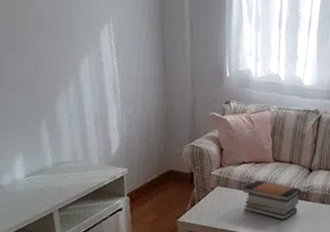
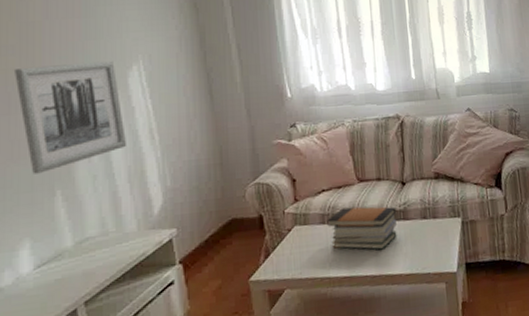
wall art: none [15,13,95,104] -> present [15,60,126,174]

